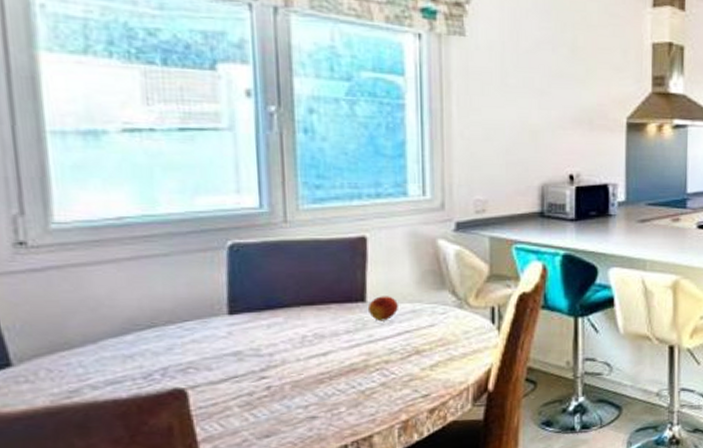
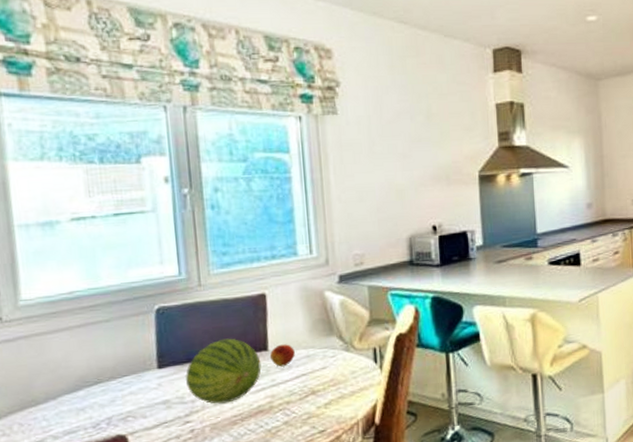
fruit: none [263,285,357,359] -> present [186,338,262,404]

